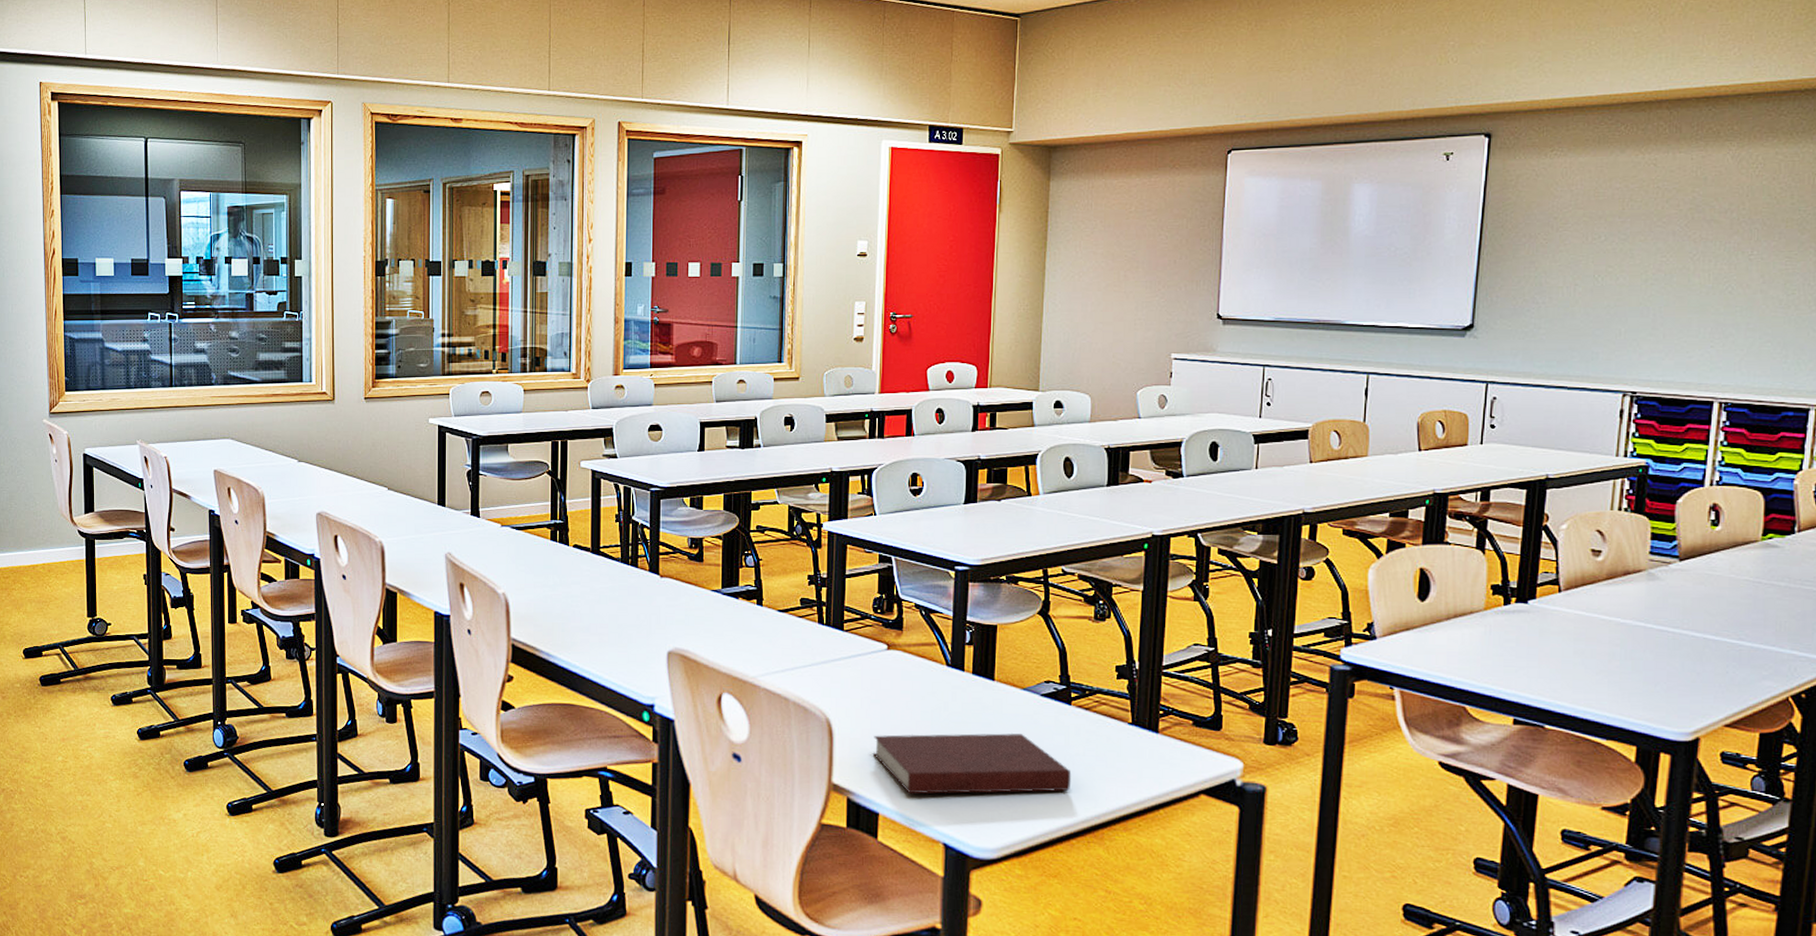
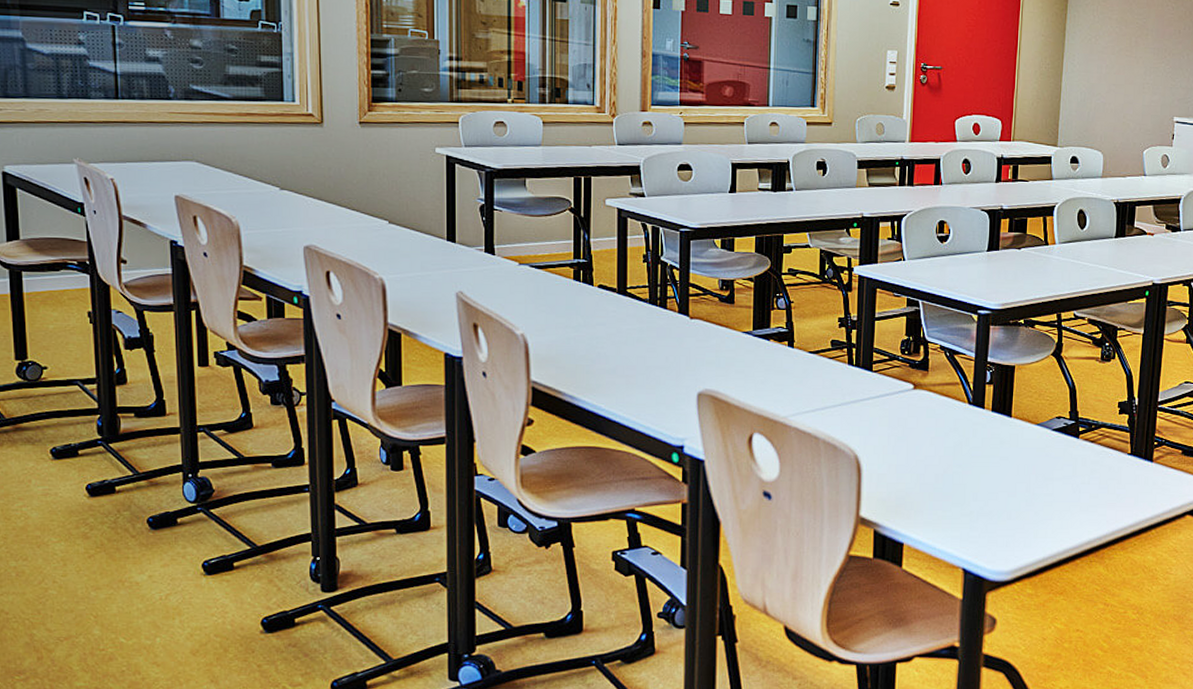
notebook: present [872,732,1072,795] -> none [898,464,1078,524]

